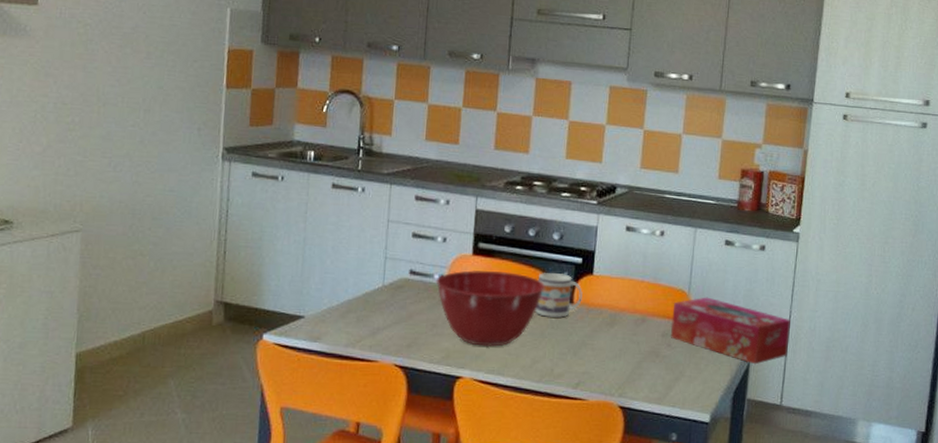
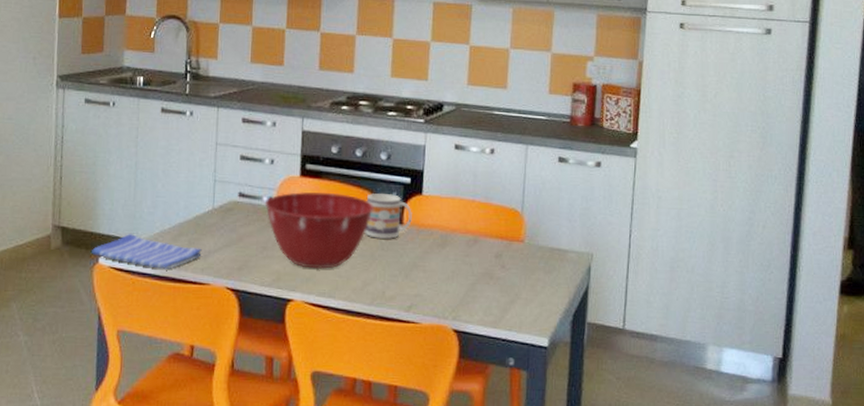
dish towel: none [256,310,371,346] -> present [92,234,202,269]
tissue box: present [670,297,790,365] -> none [504,216,631,287]

